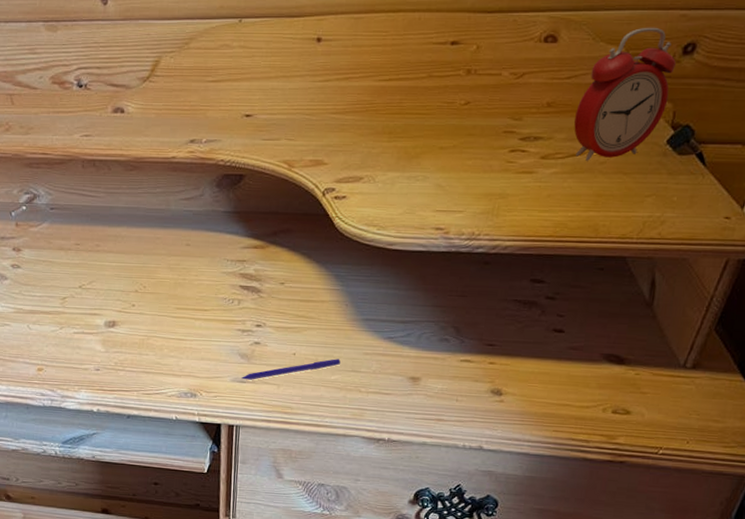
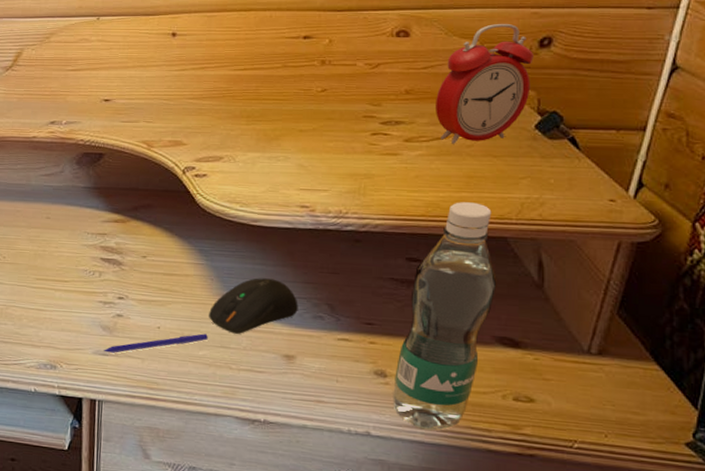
computer mouse: none [342,302,427,358] -> present [209,278,298,334]
bottle: none [505,221,615,443] -> present [393,202,497,431]

